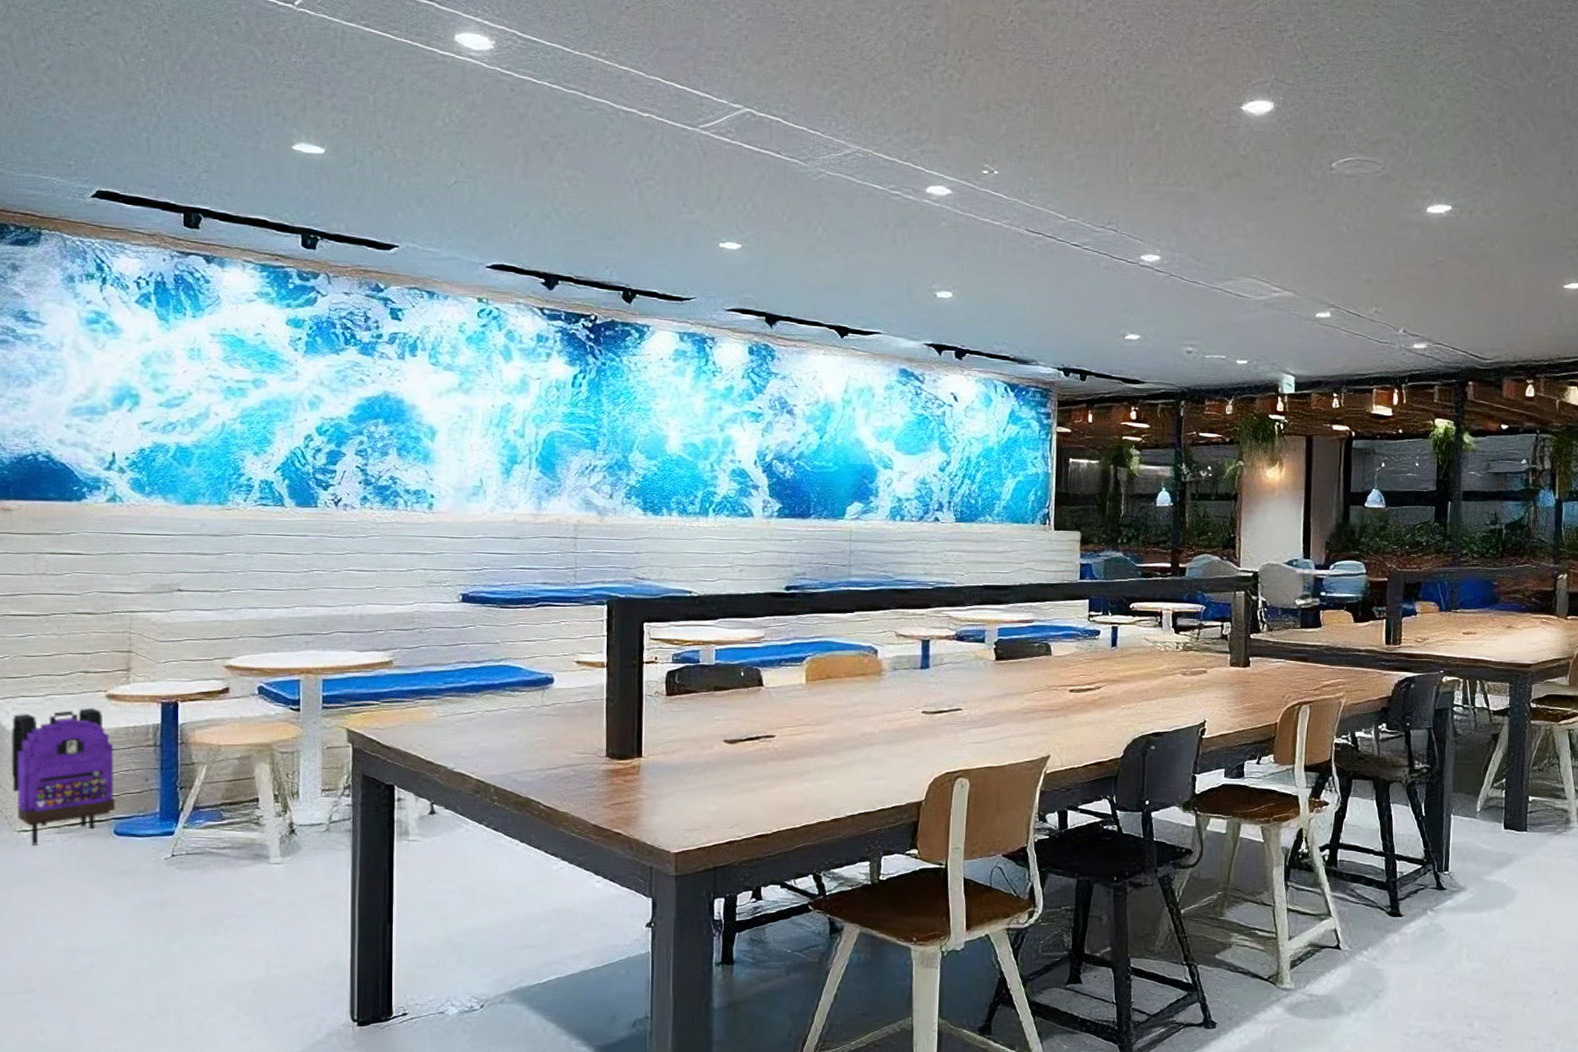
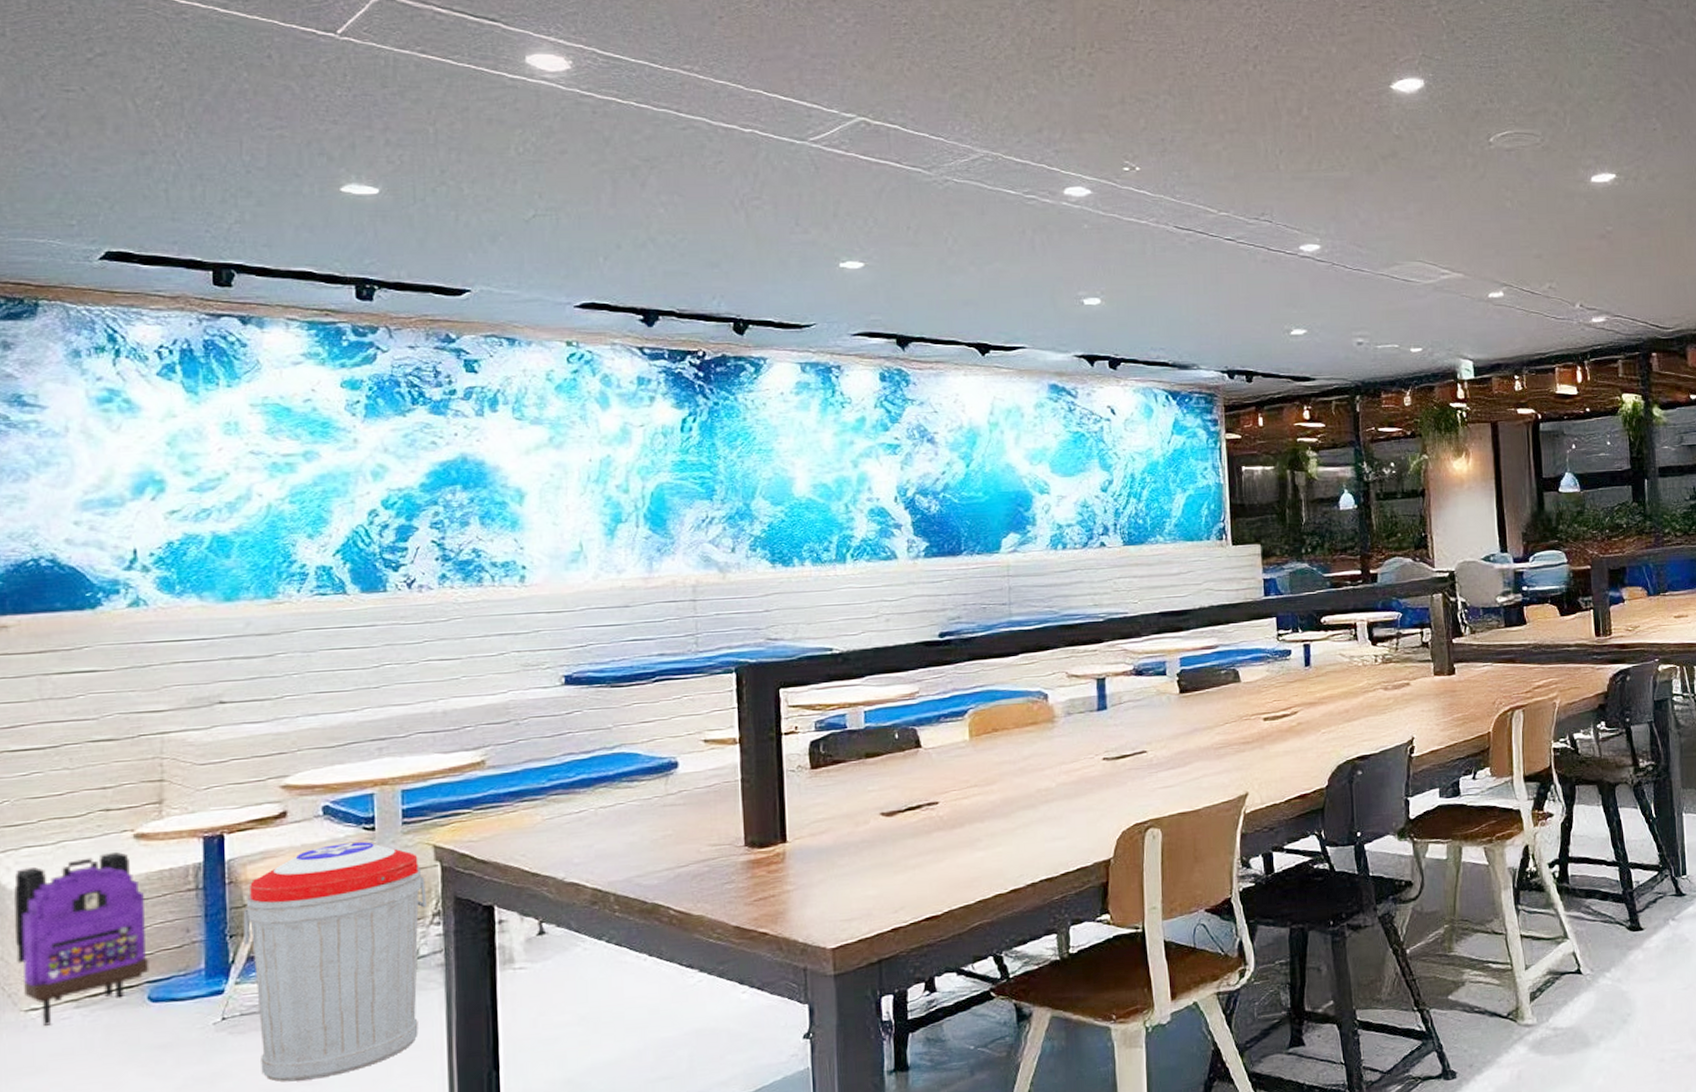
trash can: none [191,719,340,914] -> present [243,841,428,1082]

